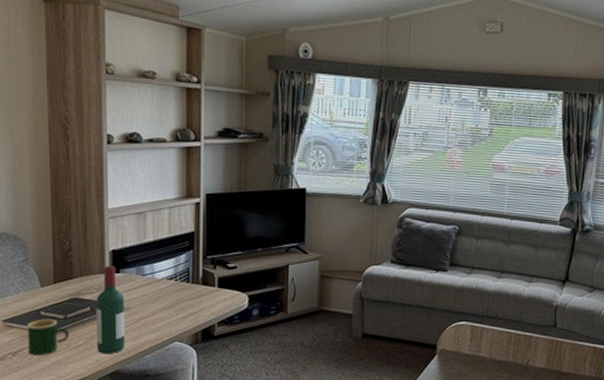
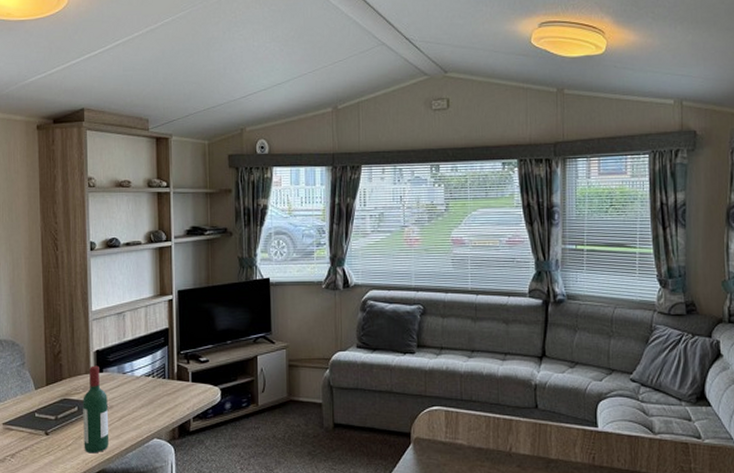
mug: present [27,319,70,356] -> none [23,420,60,457]

